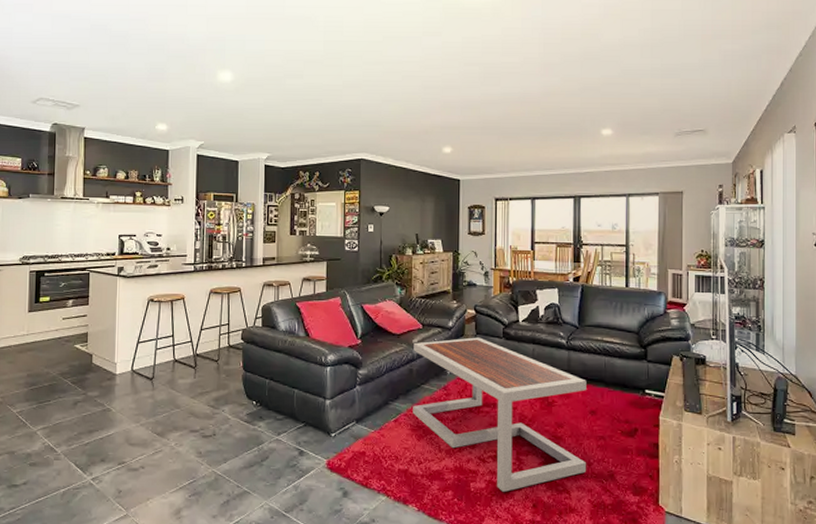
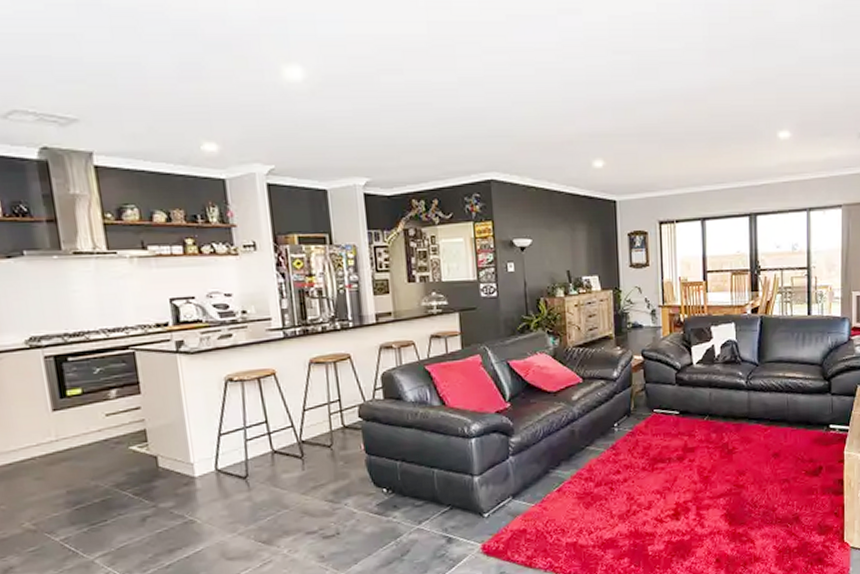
coffee table: present [413,337,587,492] -> none [574,386,770,551]

